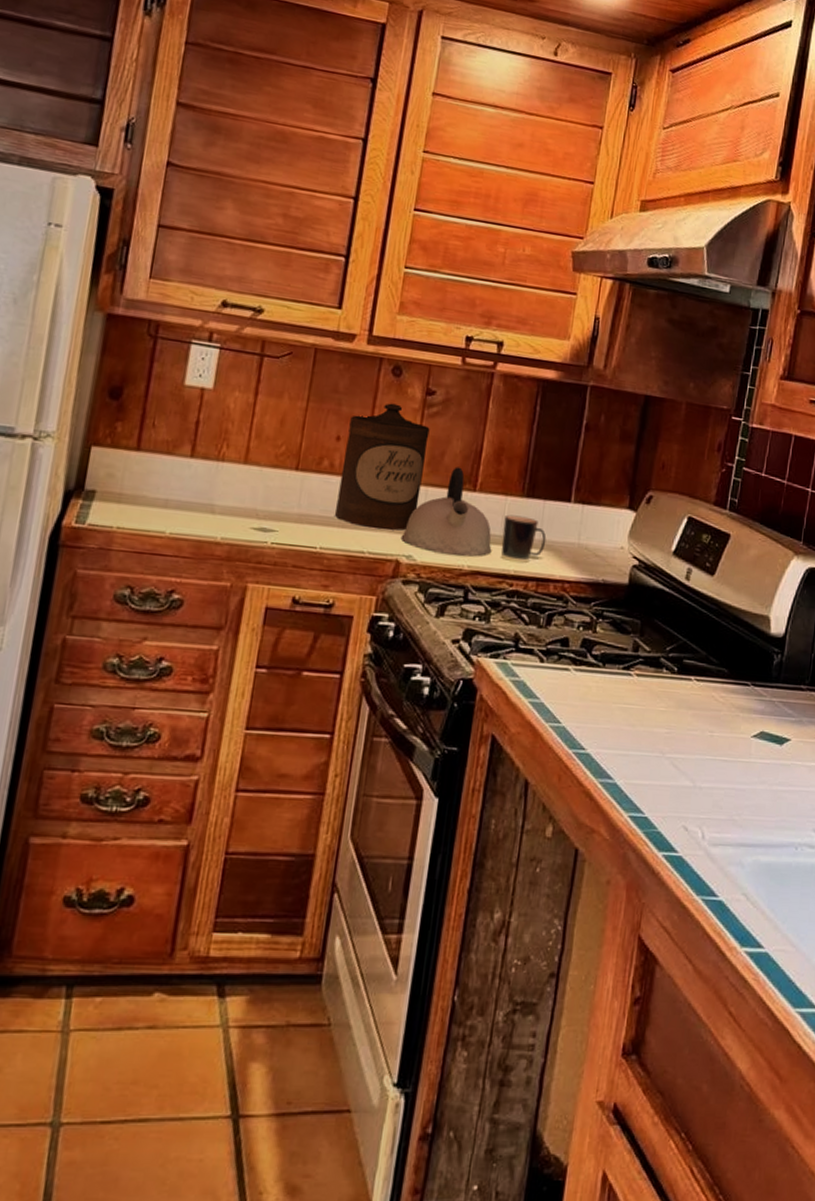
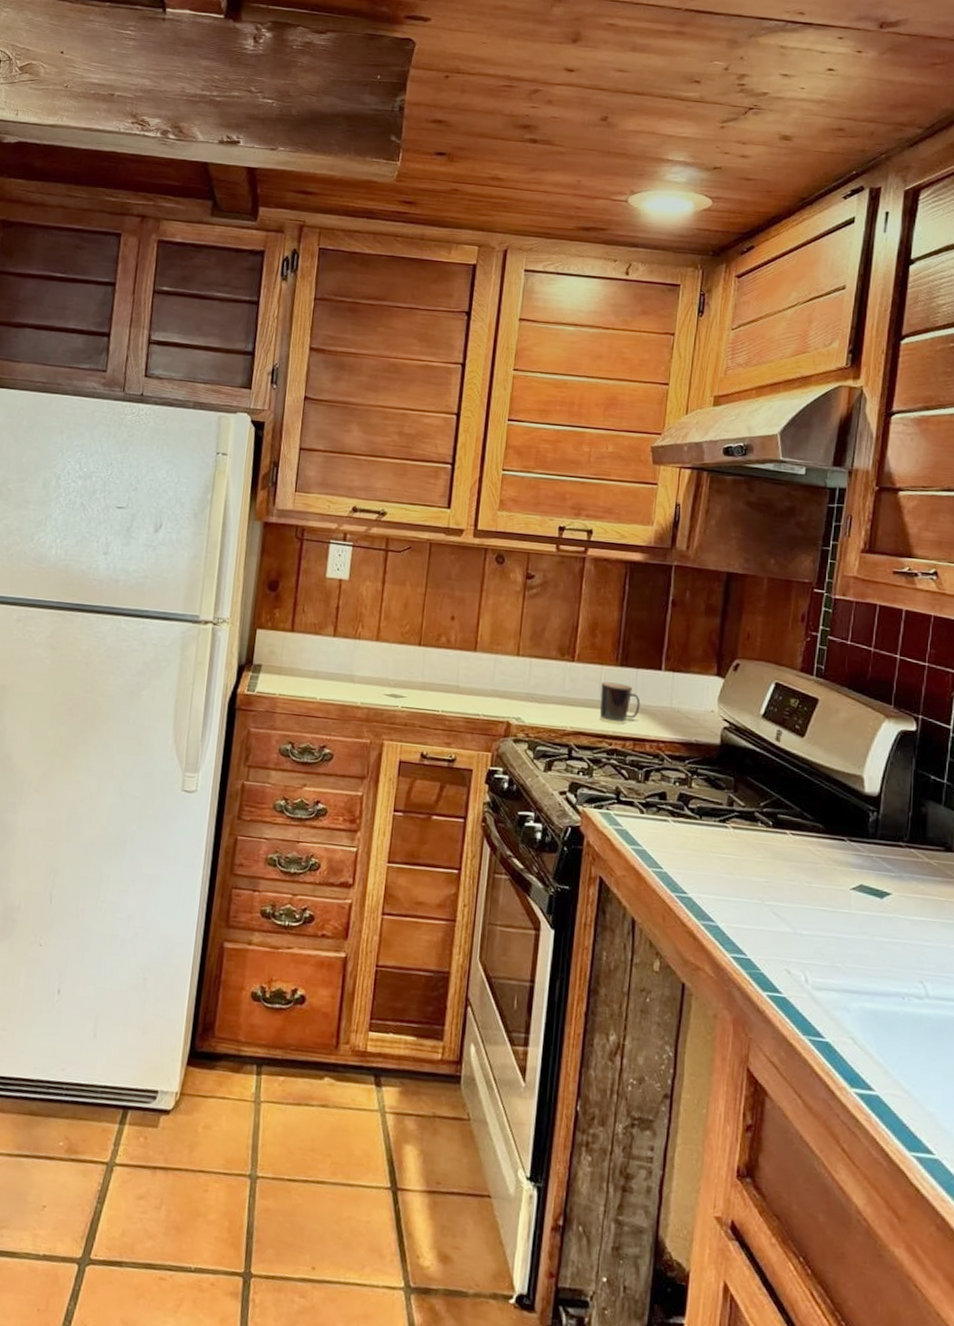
canister: present [335,403,430,531] -> none [453,586,531,696]
kettle: present [400,466,492,557] -> none [510,640,591,720]

